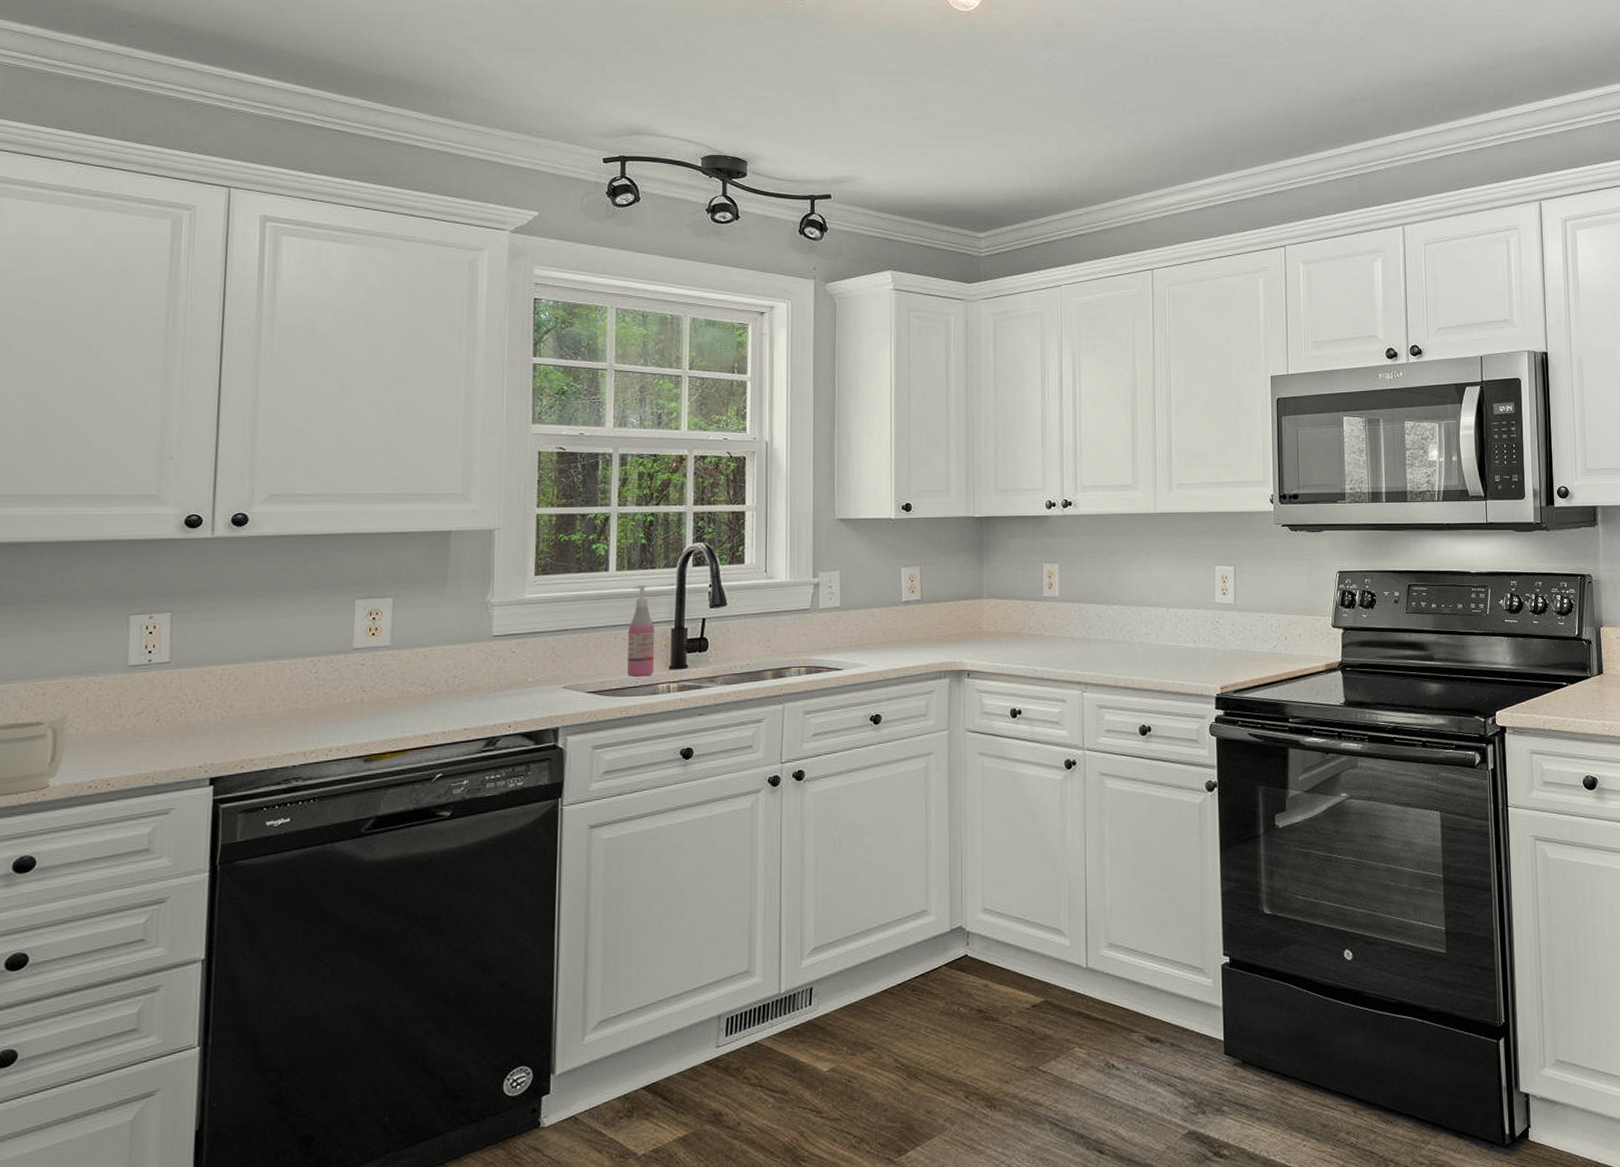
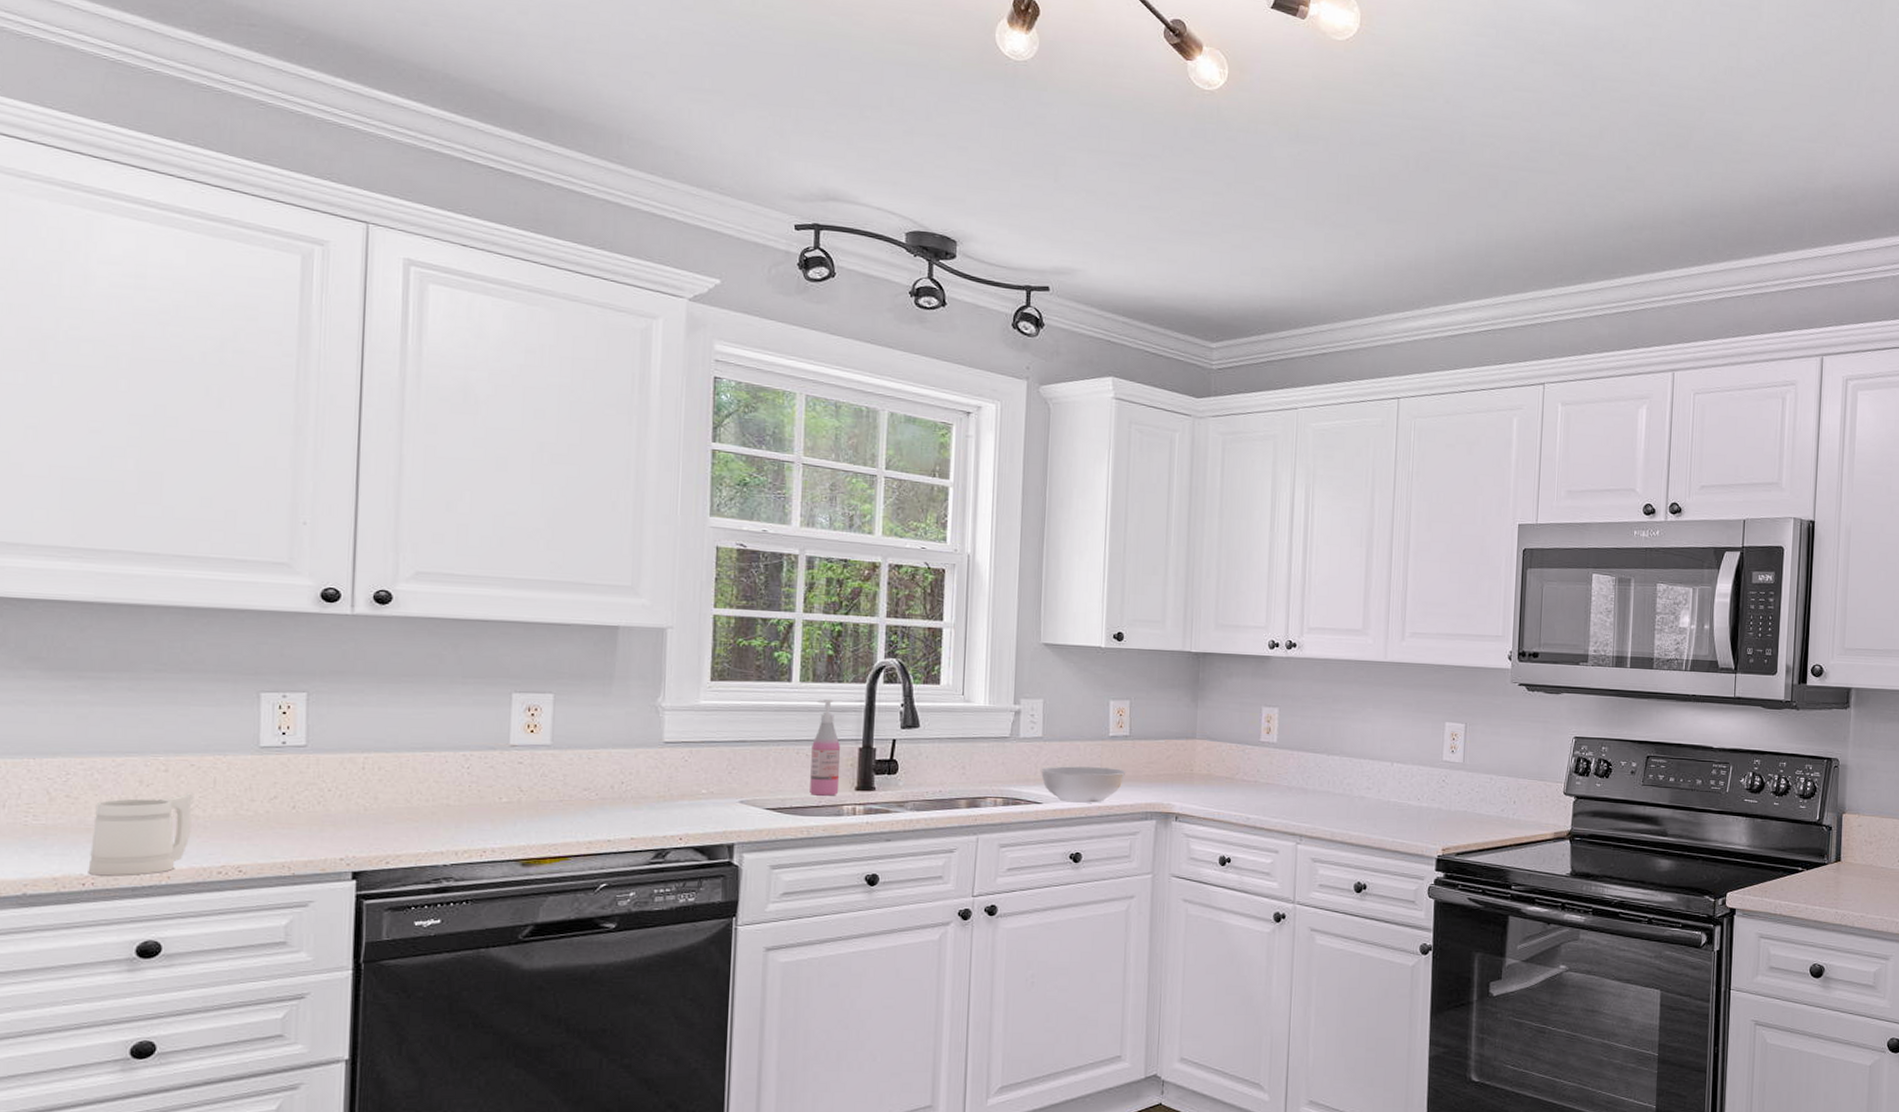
bowl: none [839,631,920,667] -> present [1040,766,1126,803]

